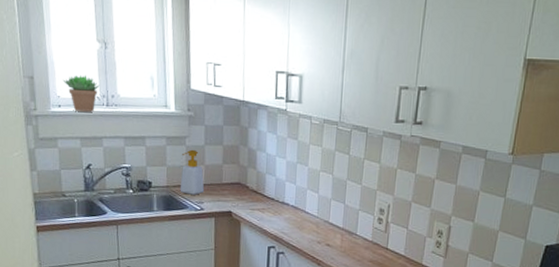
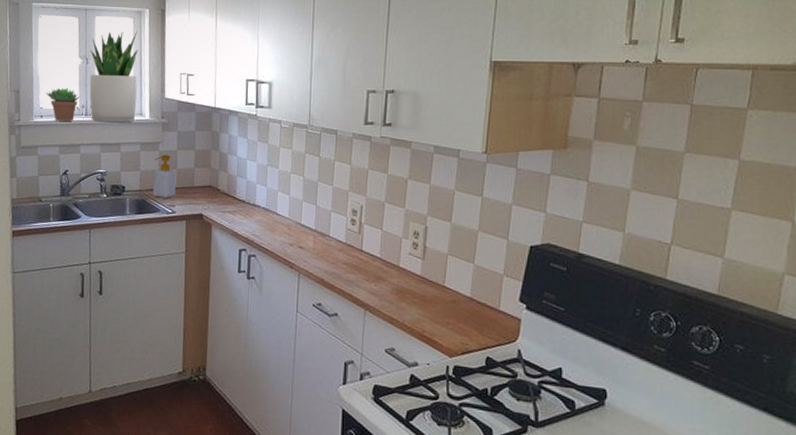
planter: none [109,13,161,115] -> present [89,31,138,123]

